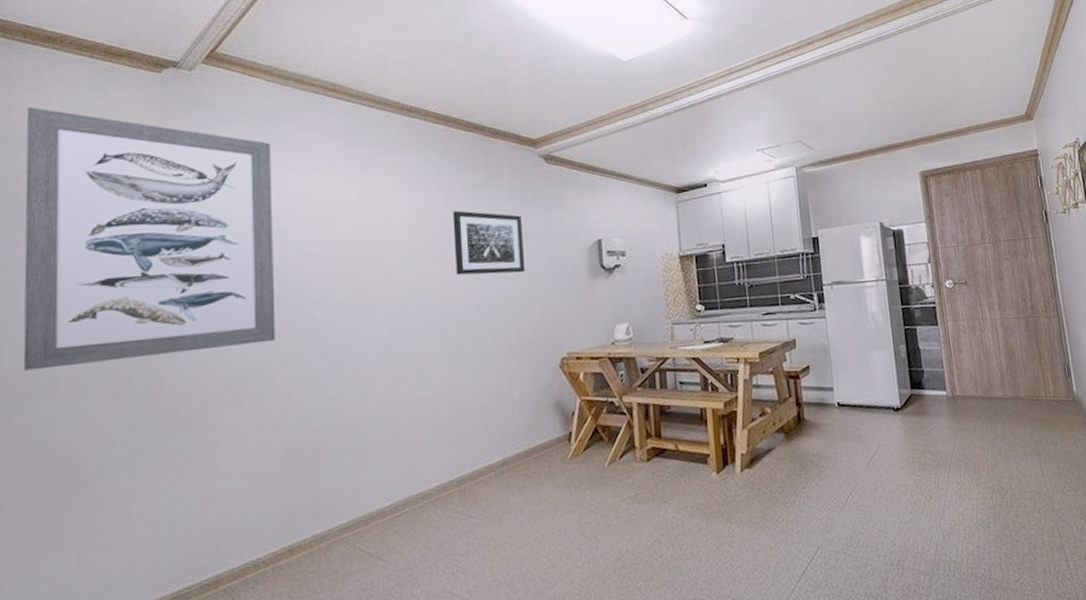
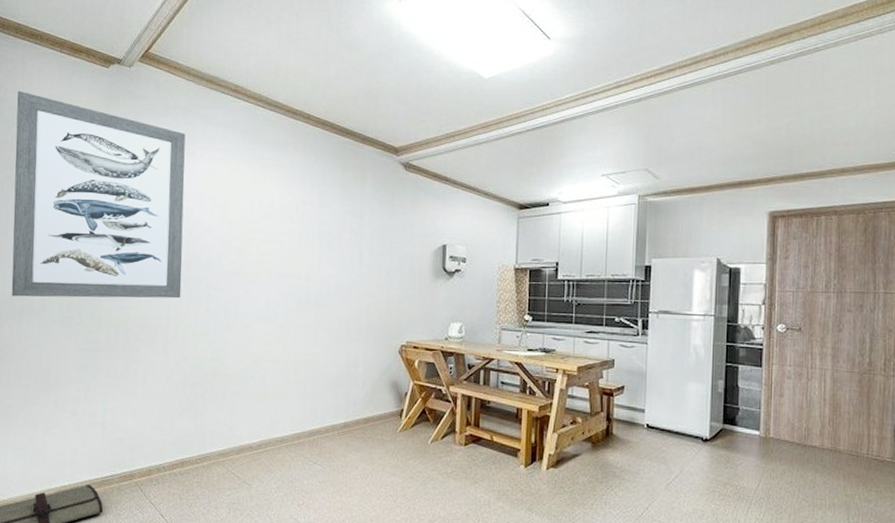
wall art: present [452,210,525,276] -> none [321,206,379,267]

